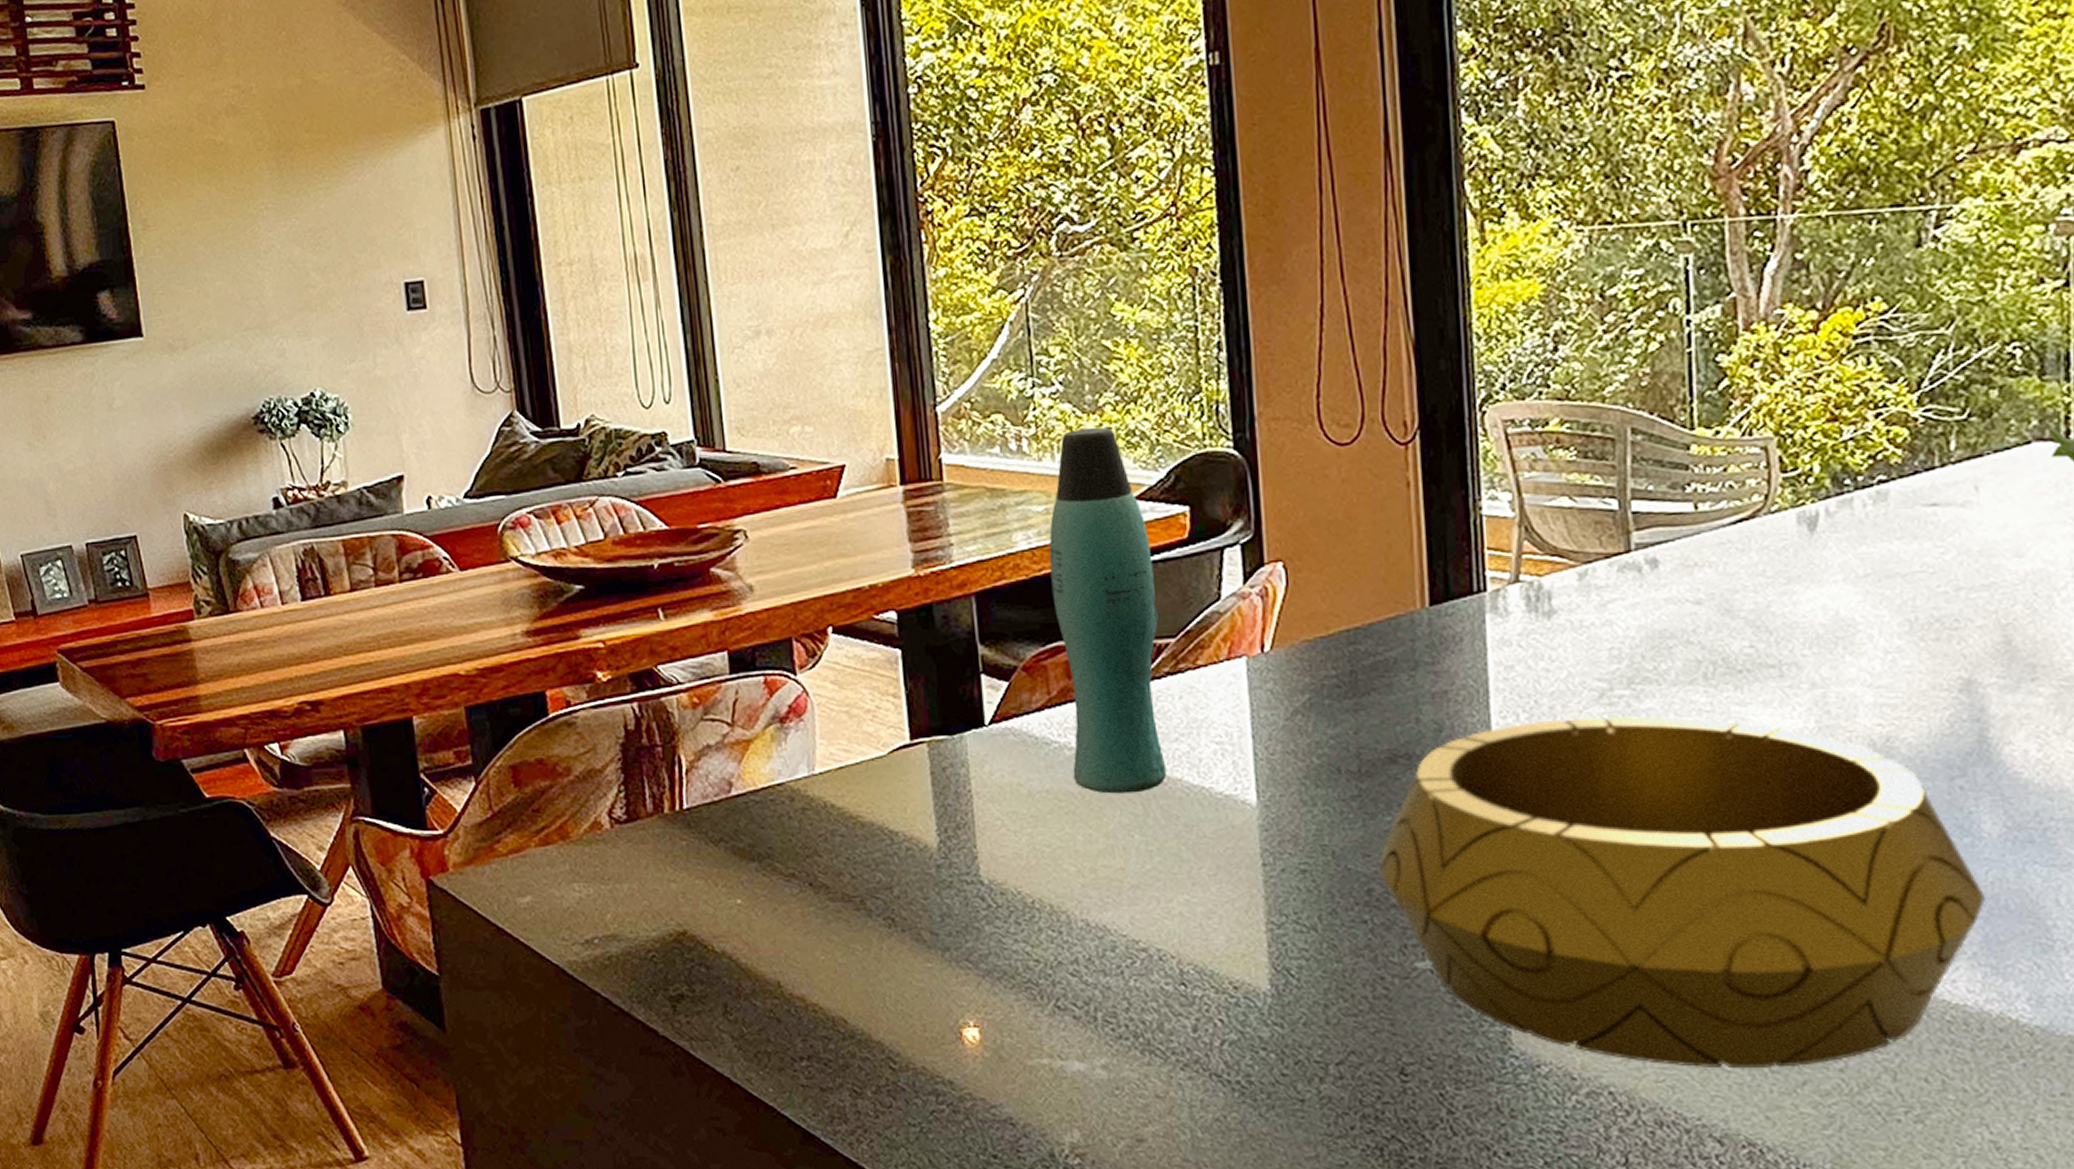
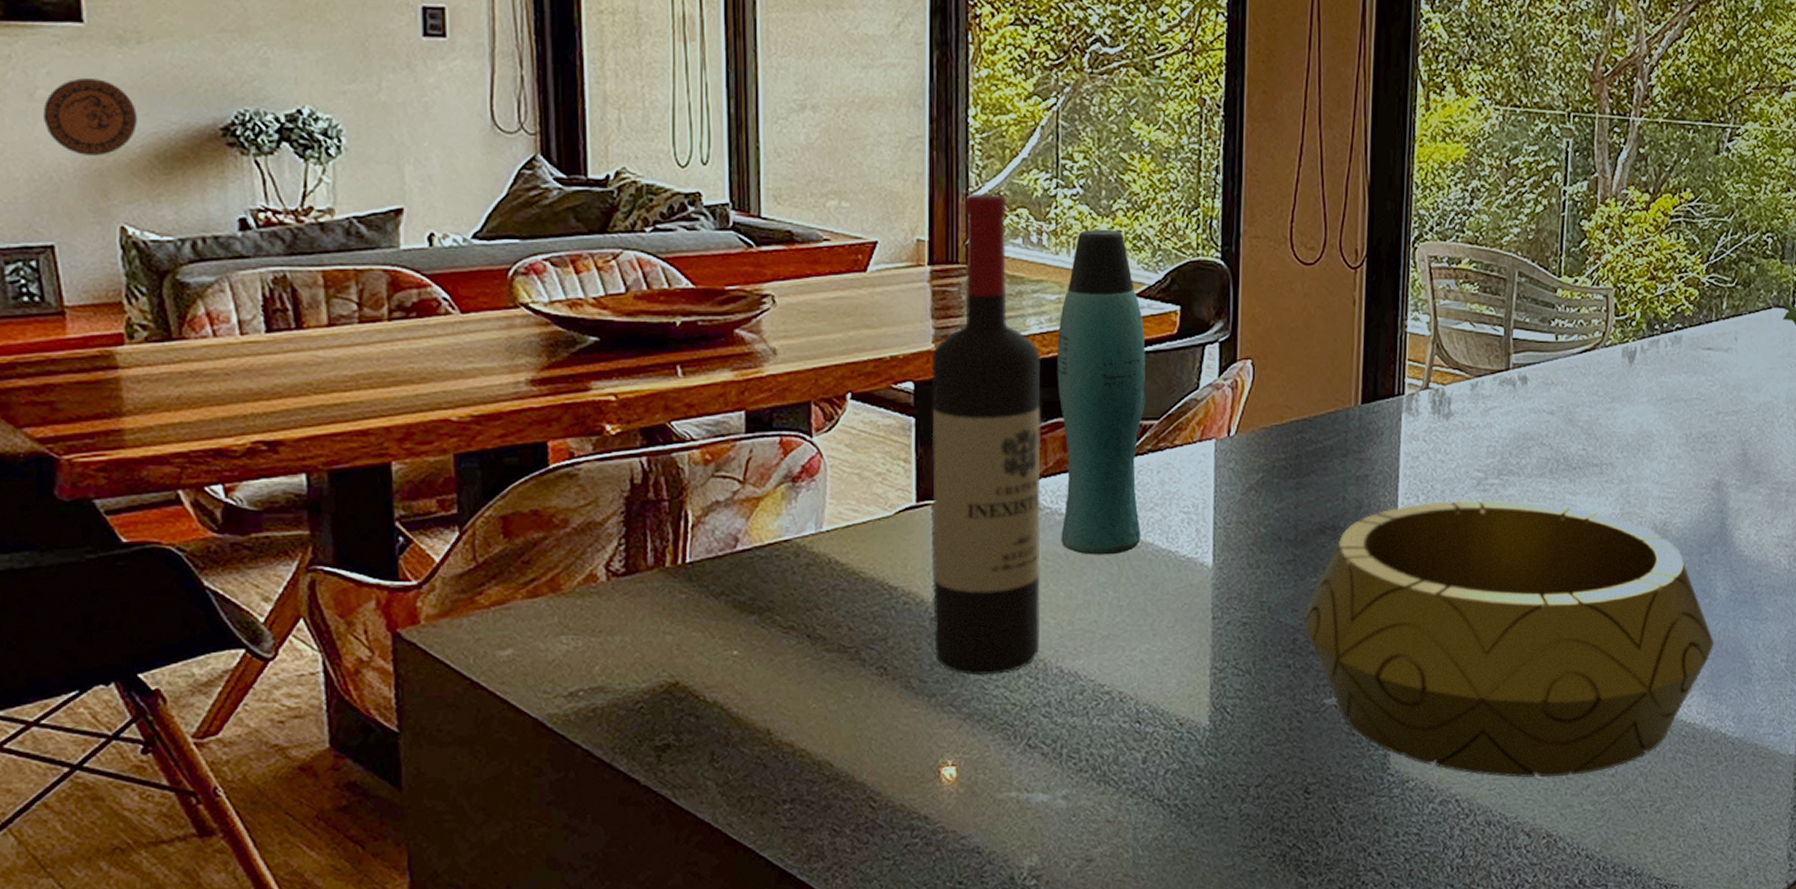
decorative plate: none [120,385,189,454] -> present [44,78,137,156]
wine bottle: none [913,401,1060,928] -> present [931,193,1042,675]

